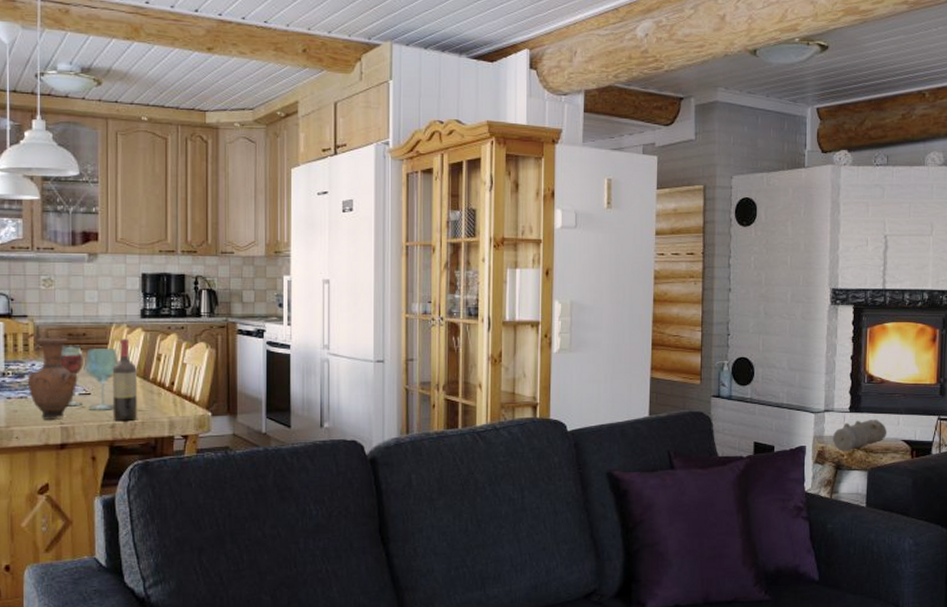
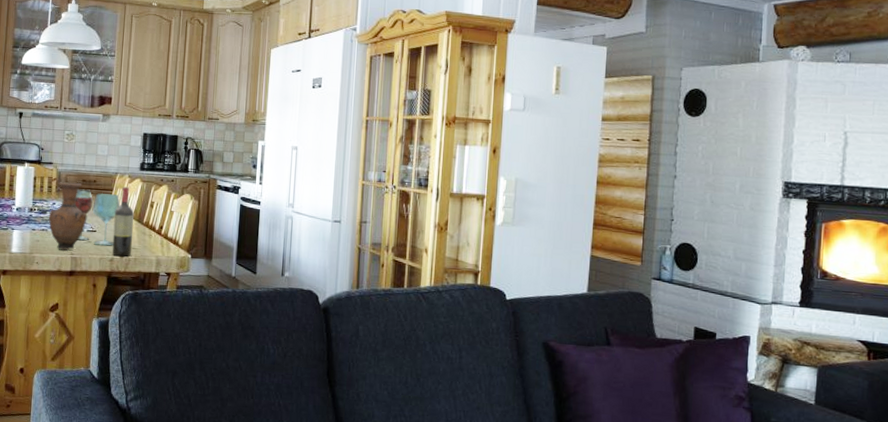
decorative log: present [833,420,886,451] -> none [780,315,840,346]

